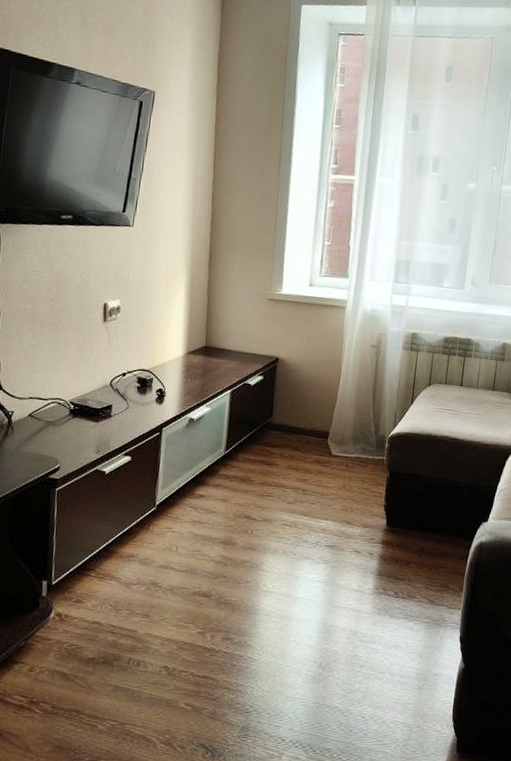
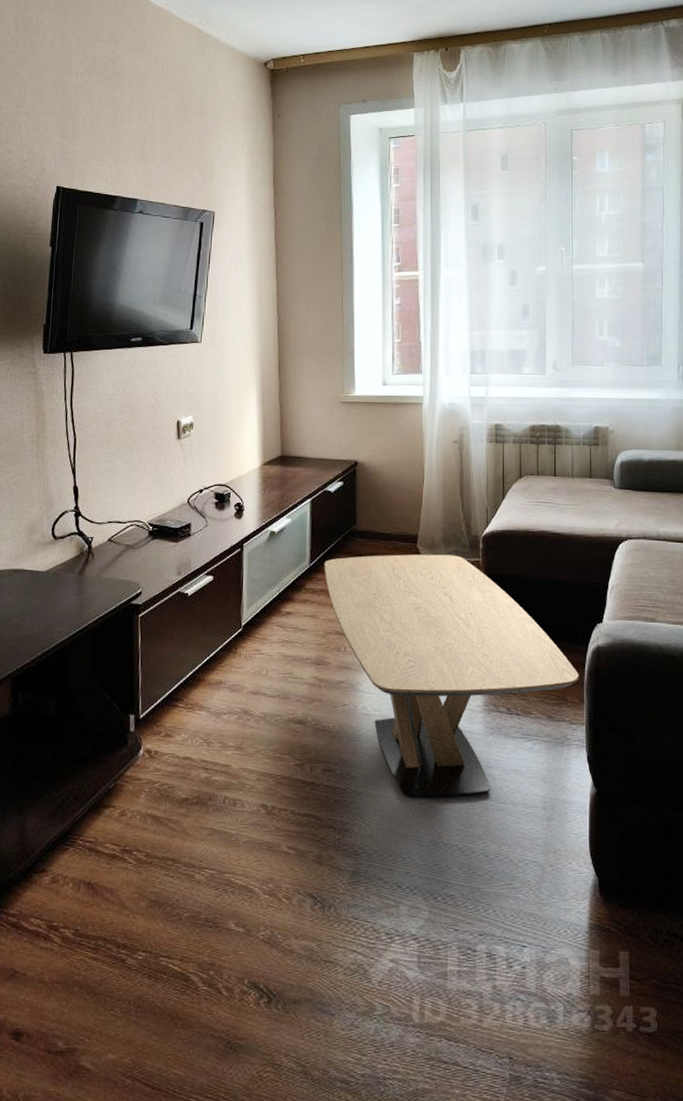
coffee table: none [238,447,462,666] -> present [324,554,579,797]

